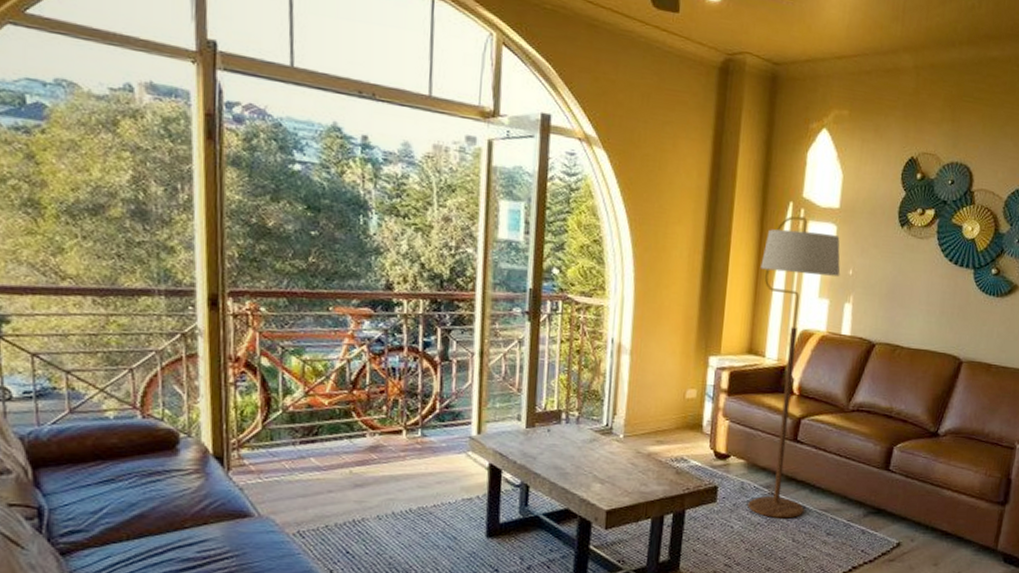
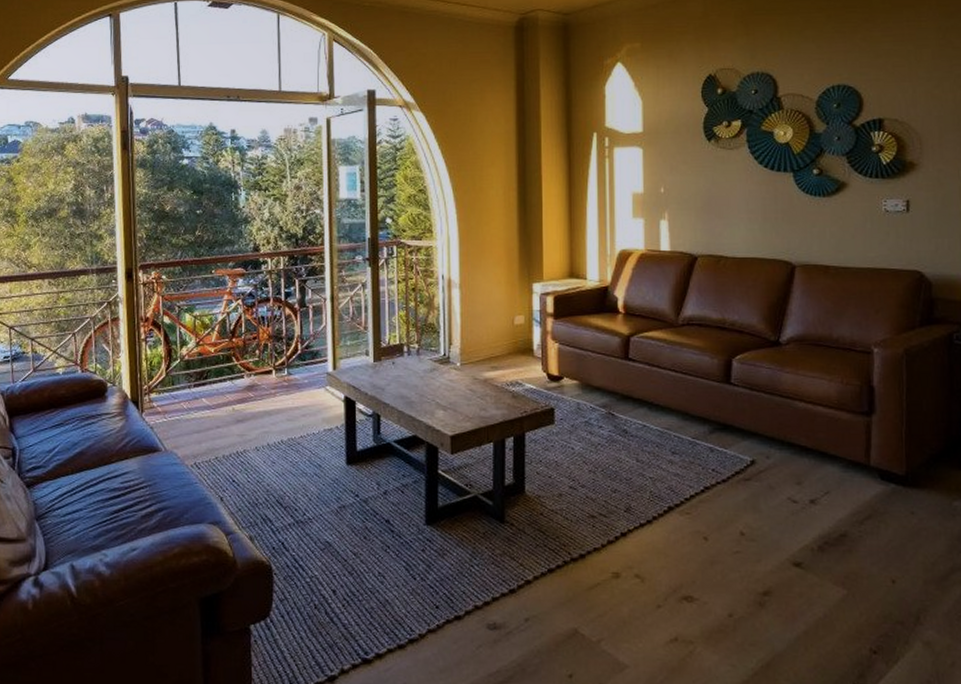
floor lamp: present [748,216,841,519] -> none [572,145,652,438]

